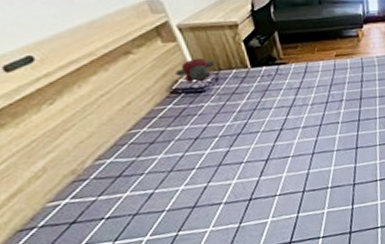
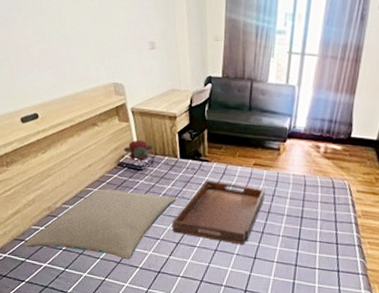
pillow: none [35,110,257,236] -> present [23,188,177,260]
serving tray: none [255,77,354,150] -> present [171,180,265,245]

